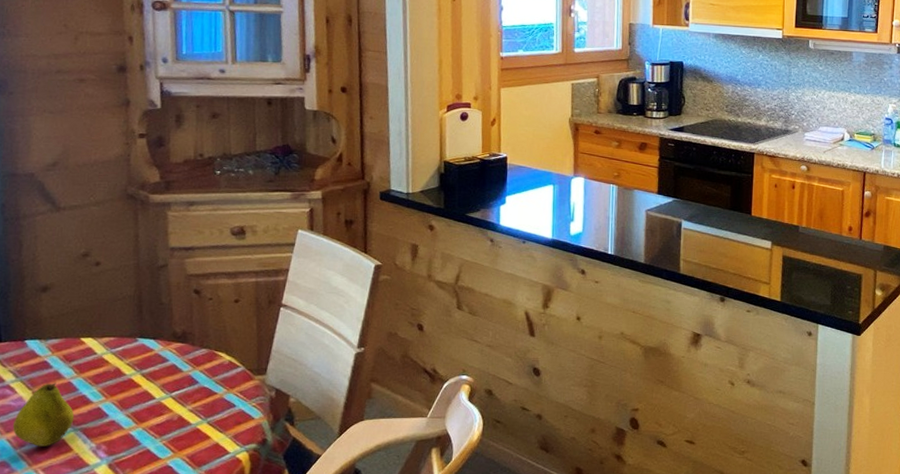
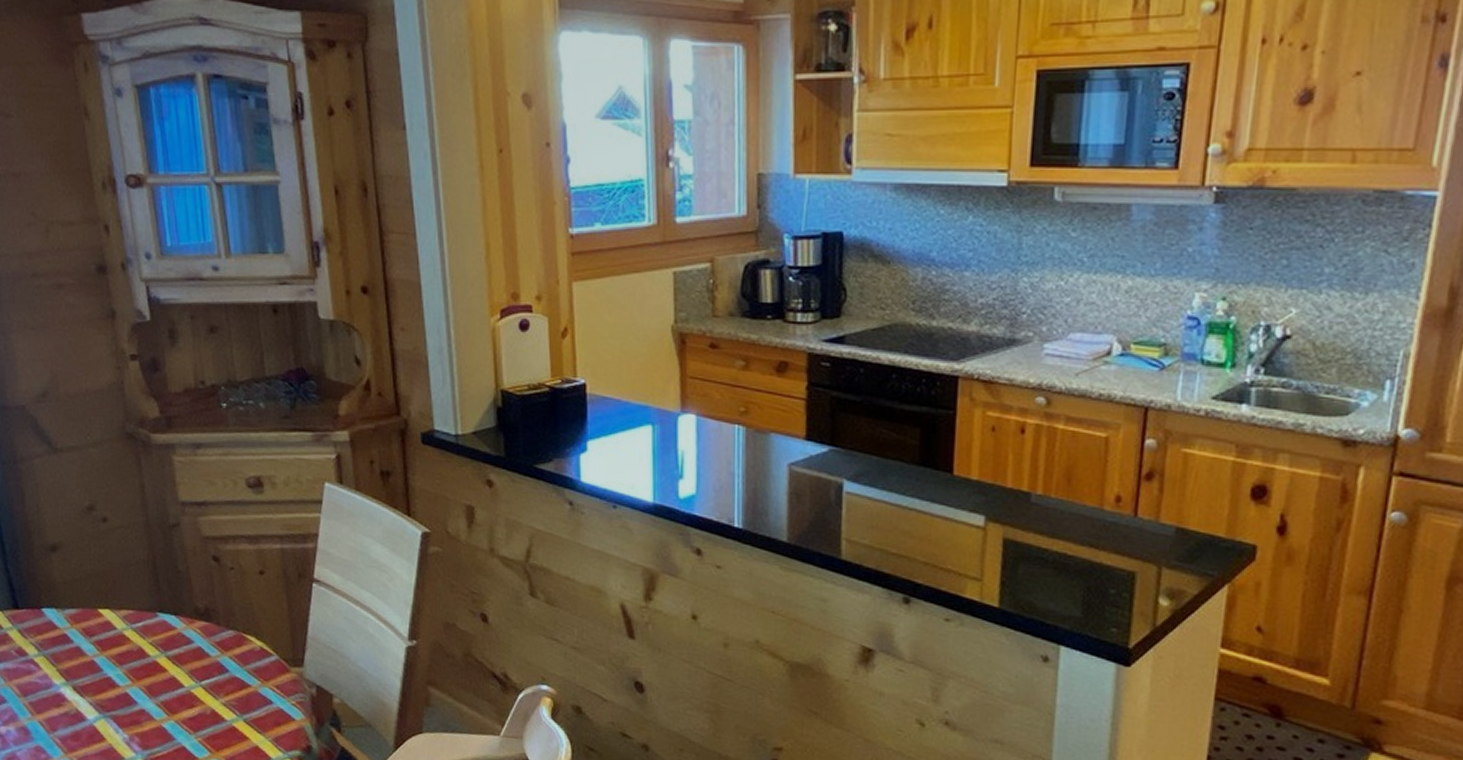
fruit: present [12,383,75,447] -> none [42,660,103,733]

